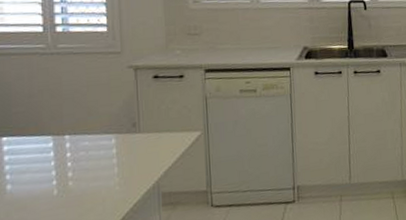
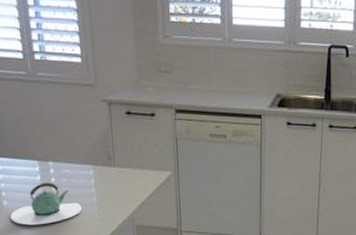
teapot: none [14,158,100,210] -> present [10,182,82,226]

